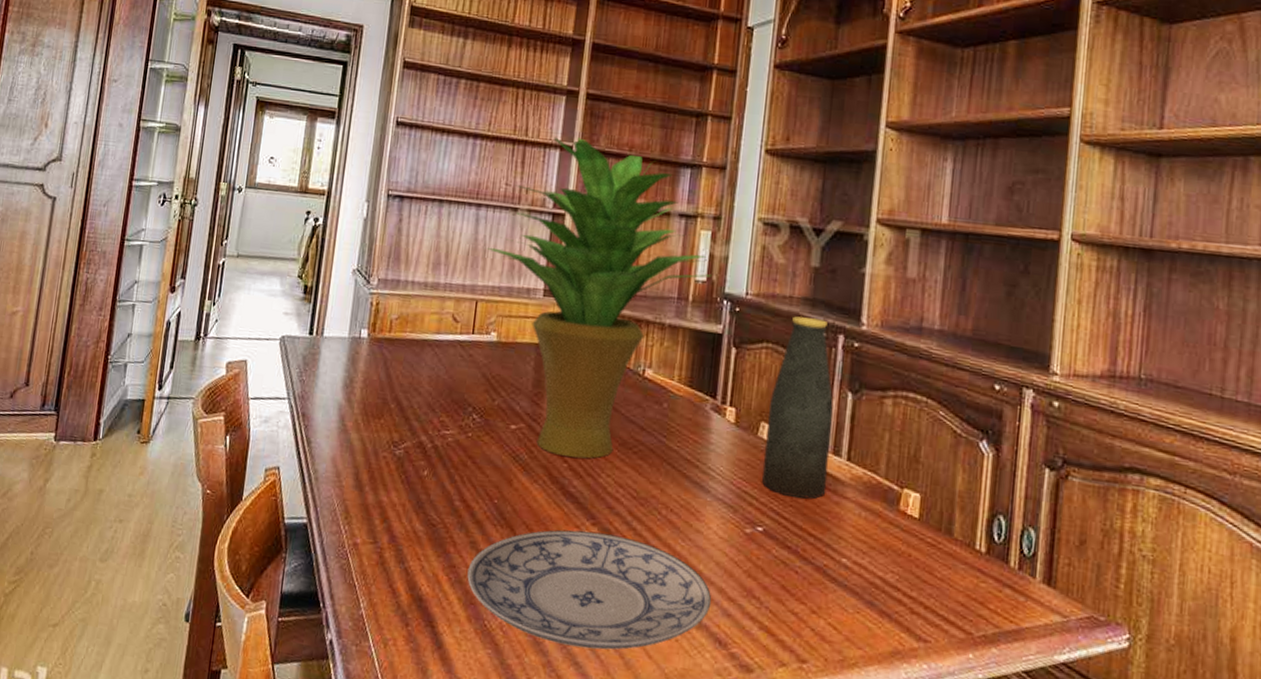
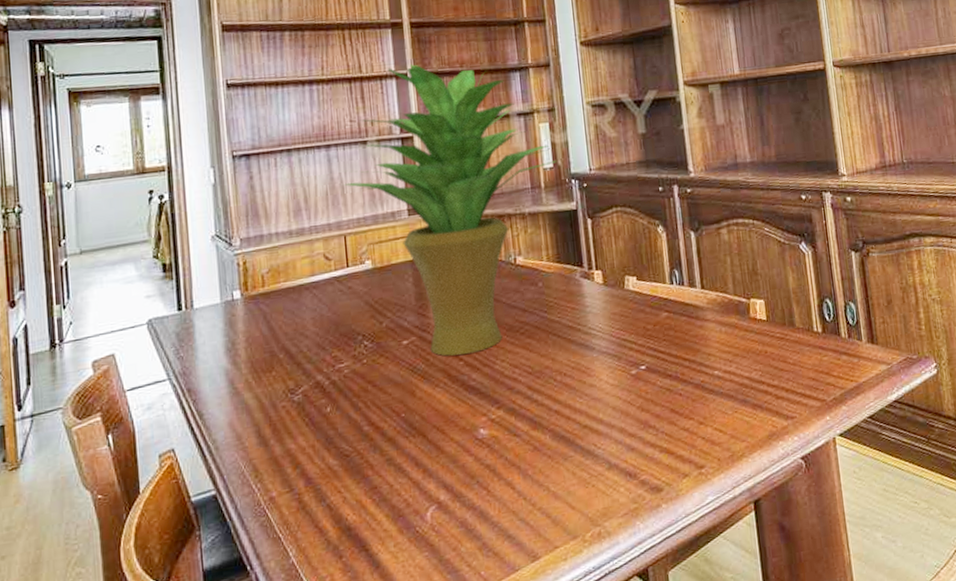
plate: present [467,529,712,650] -> none [389,409,616,526]
bottle: present [762,316,834,499] -> none [628,176,690,333]

